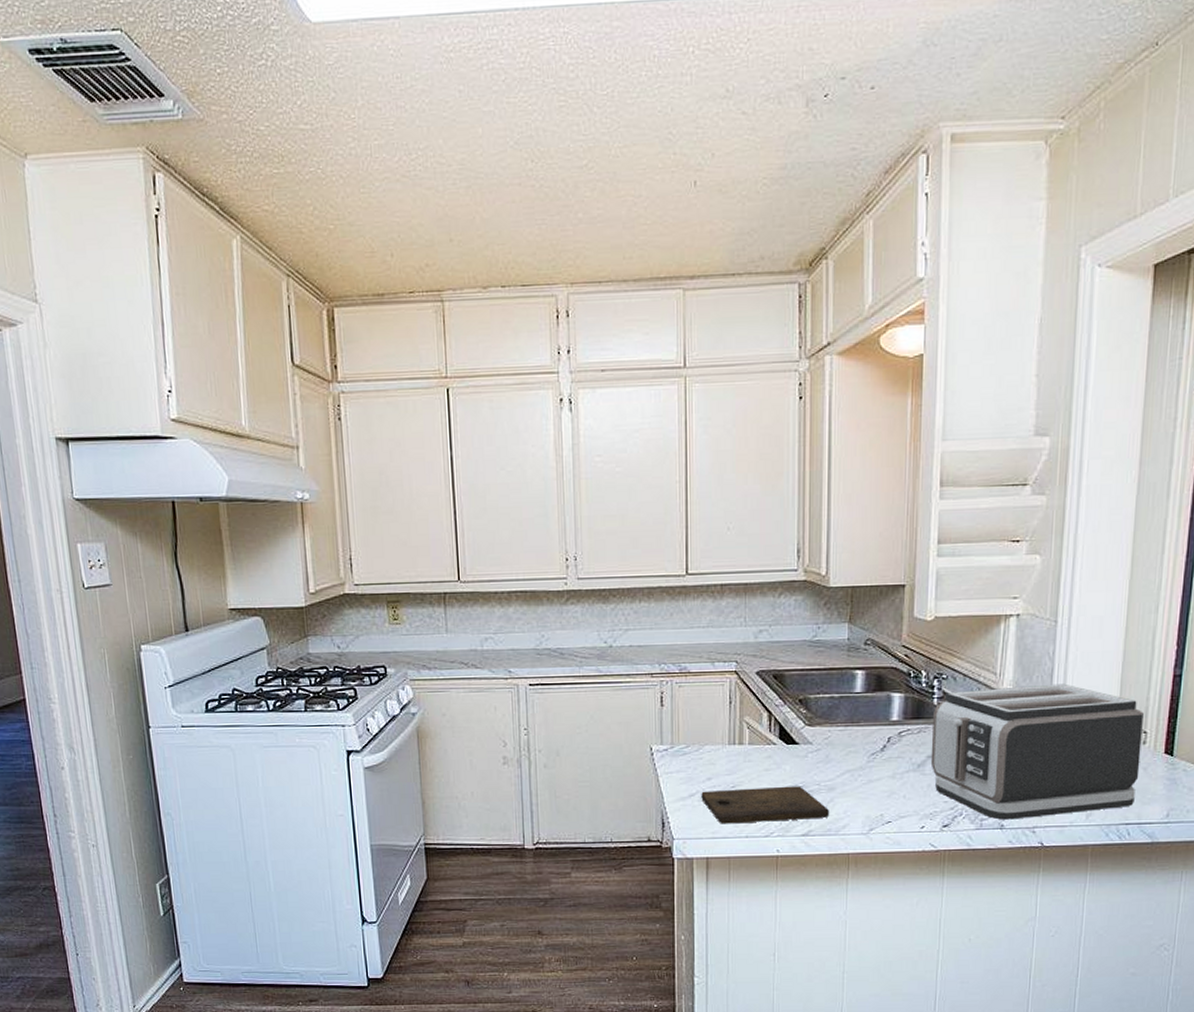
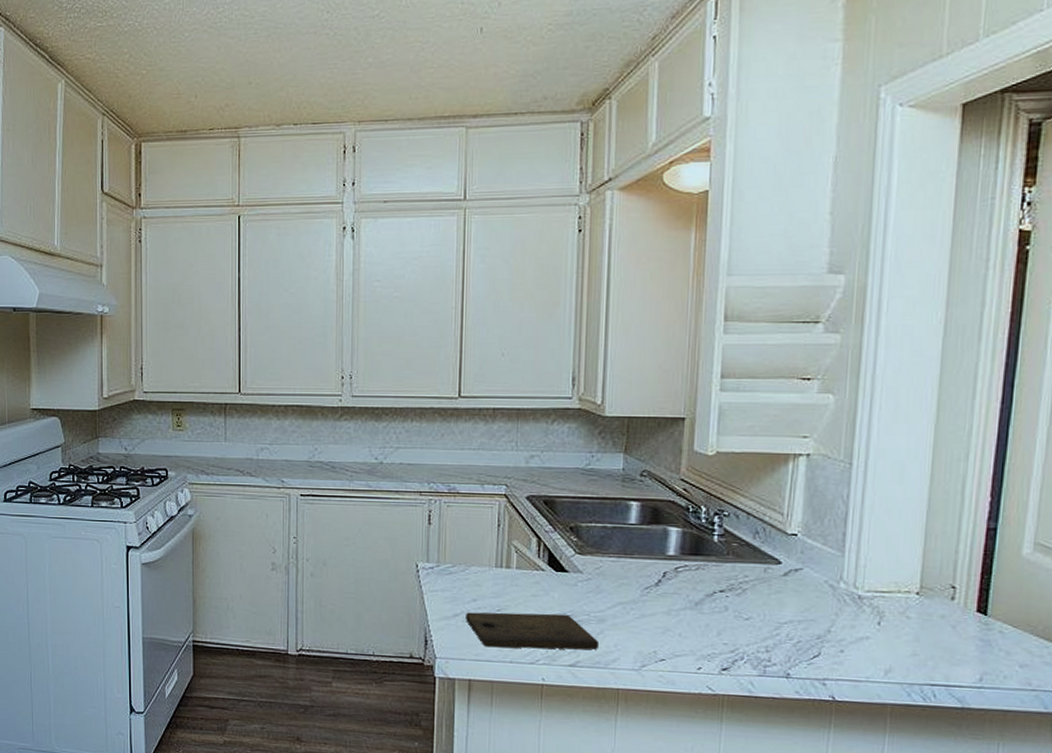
toaster: present [930,683,1144,820] -> none [709,528,952,669]

